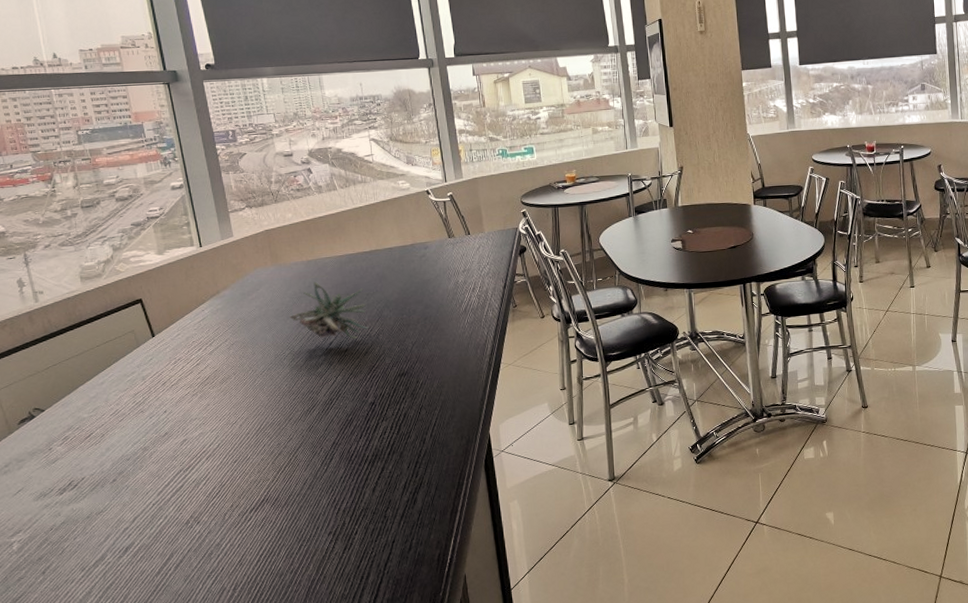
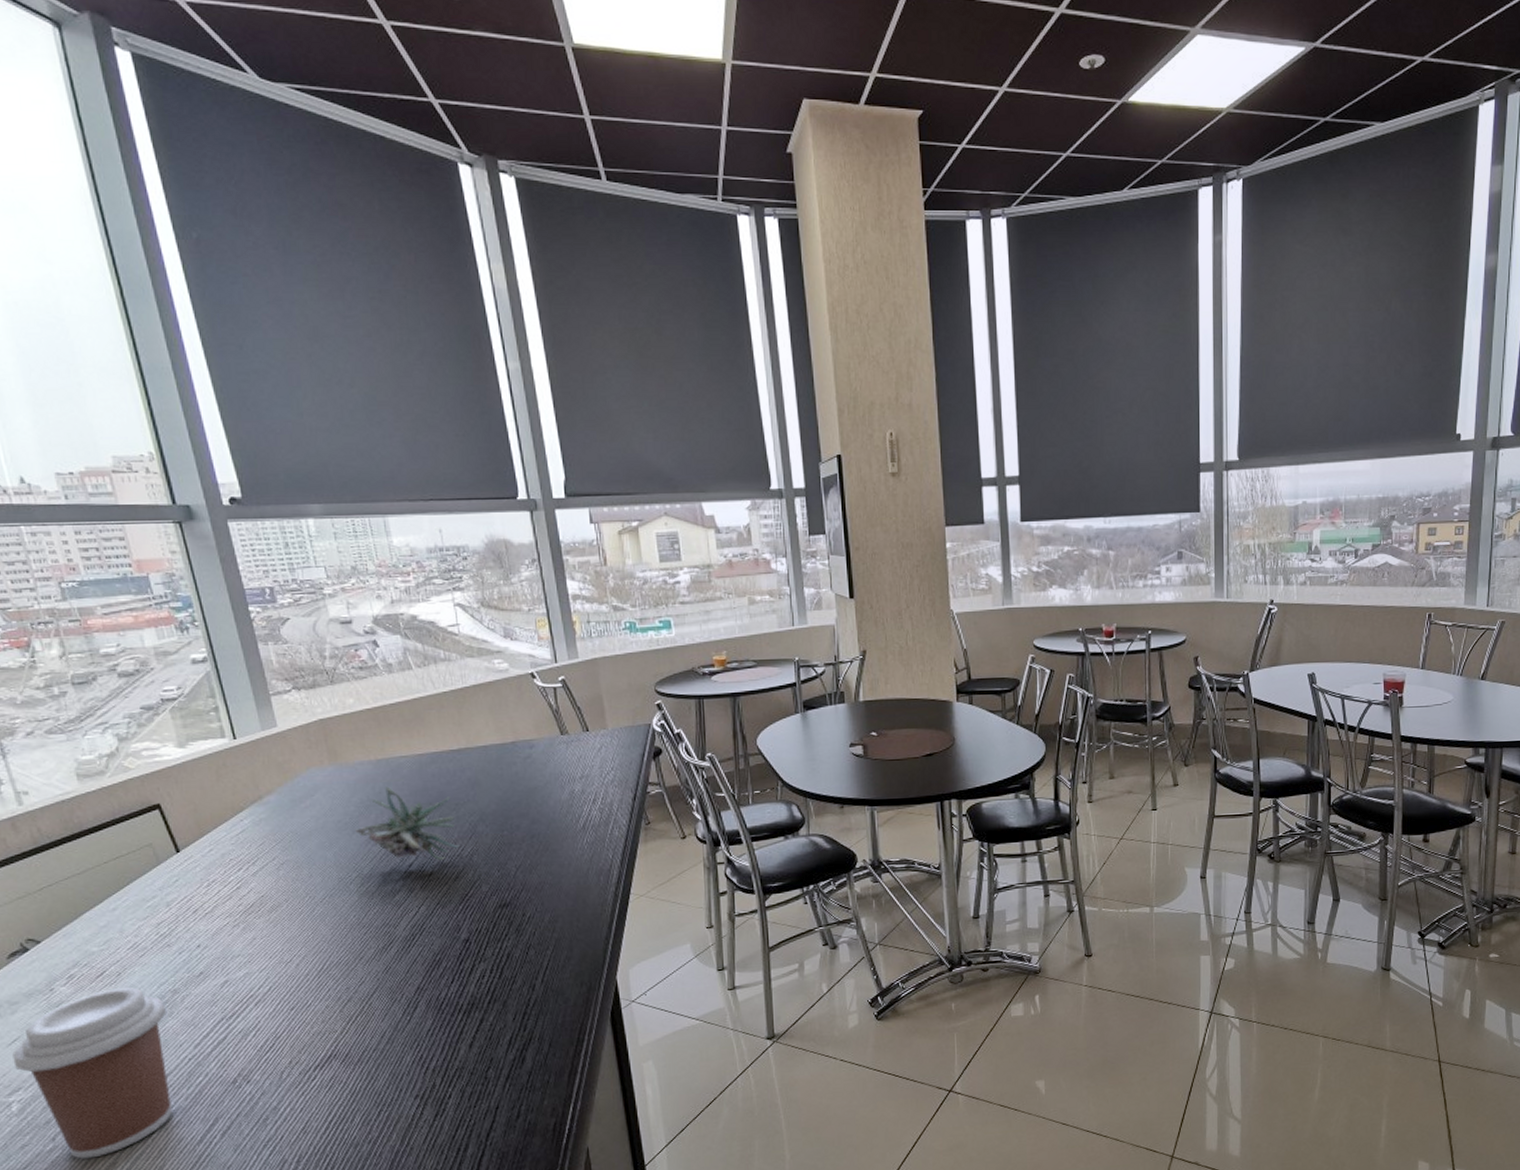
coffee cup: none [17,446,139,589] -> present [12,987,174,1159]

